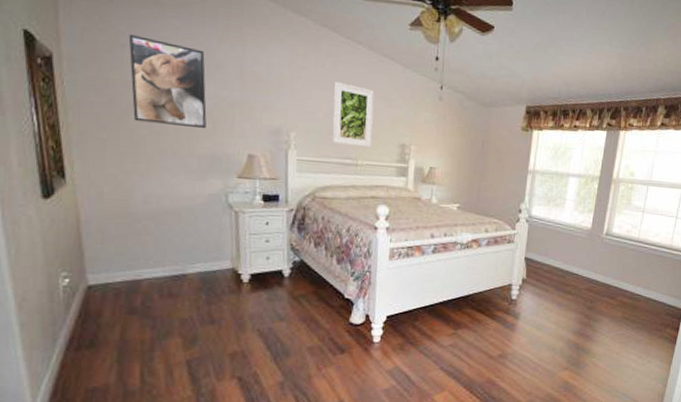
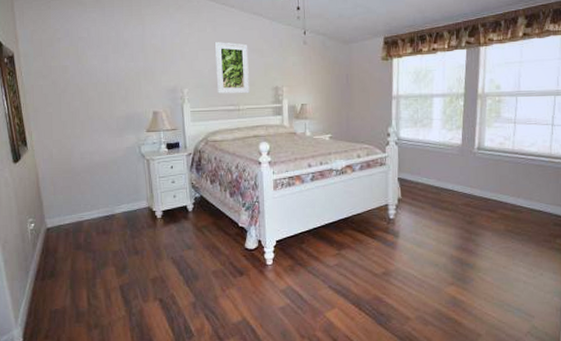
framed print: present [128,33,207,128] -> none [62,29,120,96]

